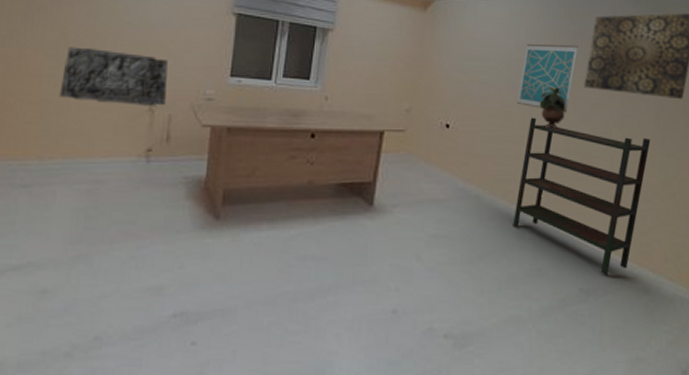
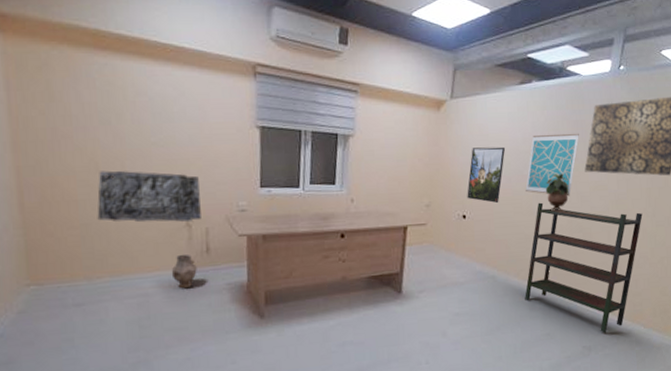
vase: none [126,140,155,179] -> present [171,254,197,289]
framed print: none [452,52,496,115] -> present [467,146,506,204]

